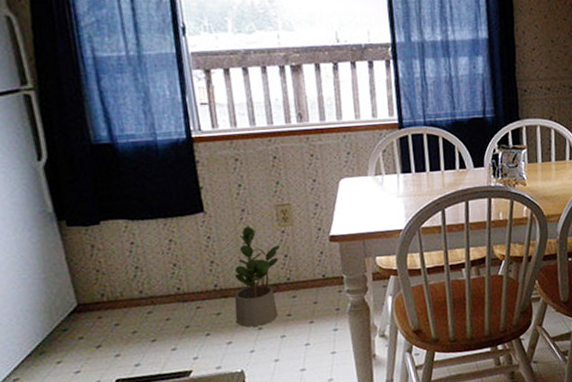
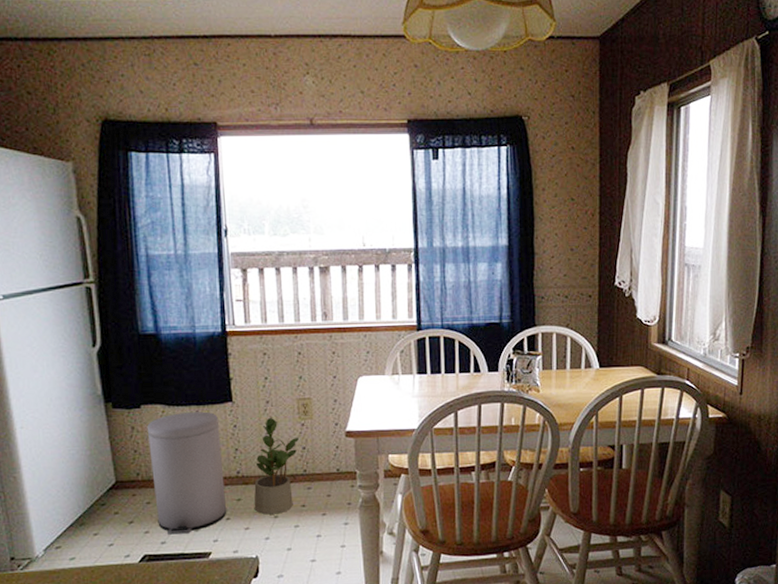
pedal bin: none [108,224,206,356] -> present [146,411,227,535]

